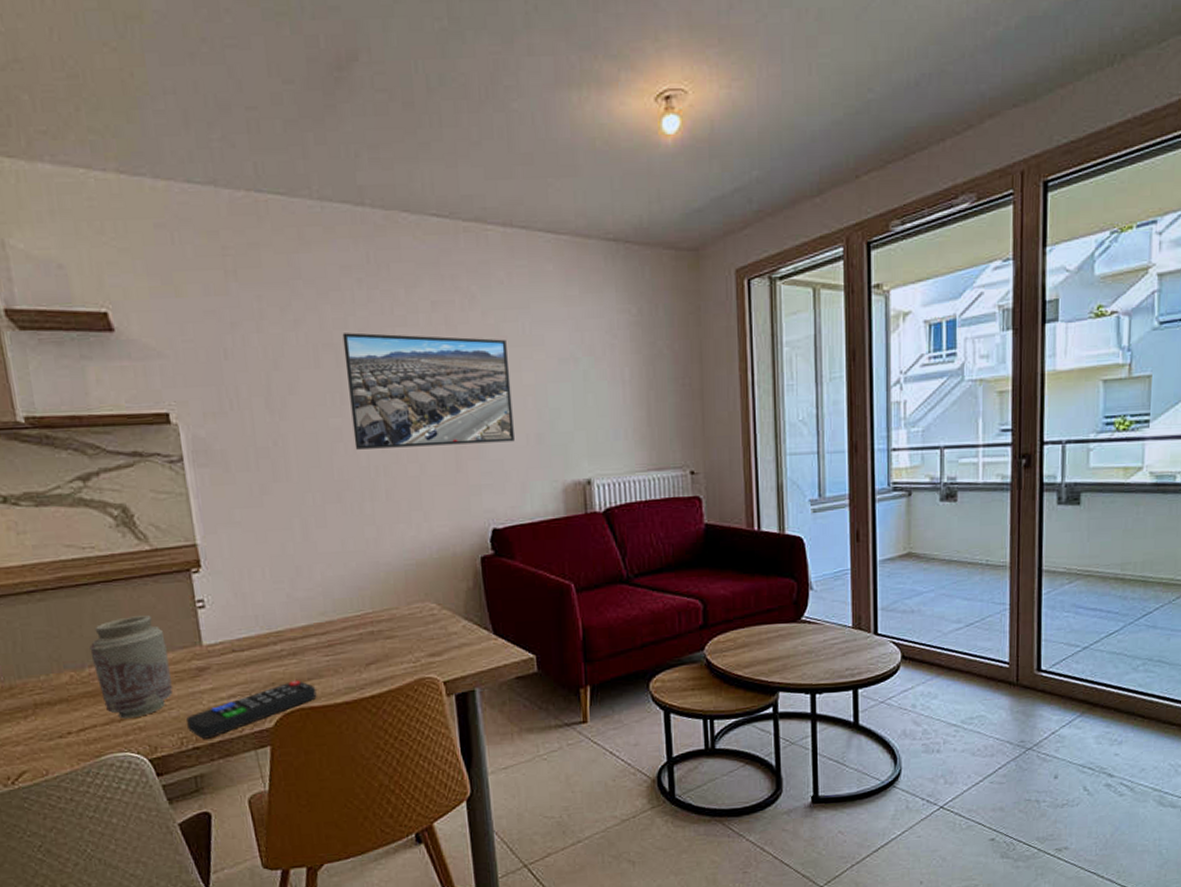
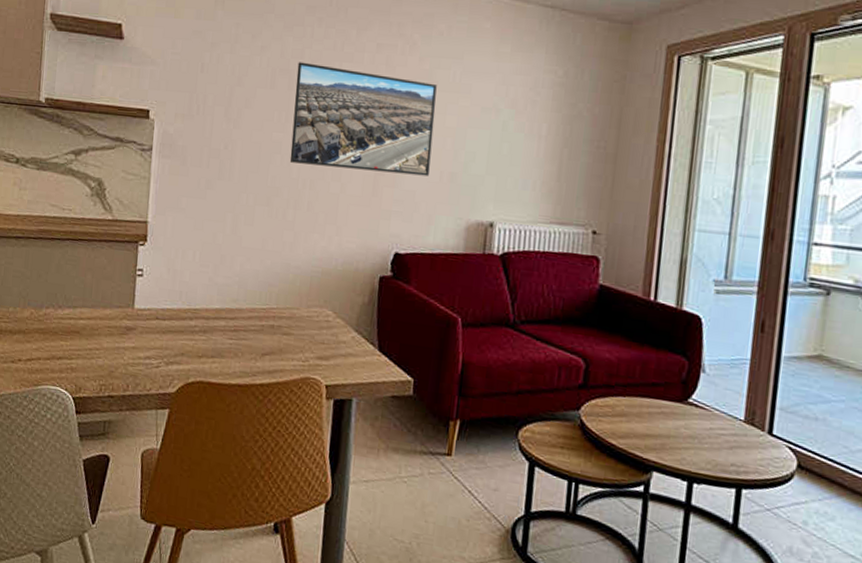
vase: present [89,615,173,719] -> none [49,272,107,359]
remote control: present [187,679,317,739] -> none [108,354,216,391]

